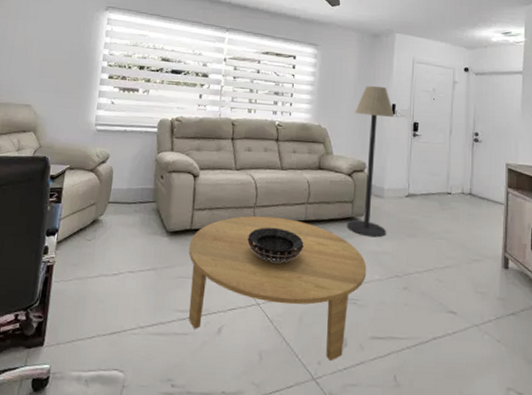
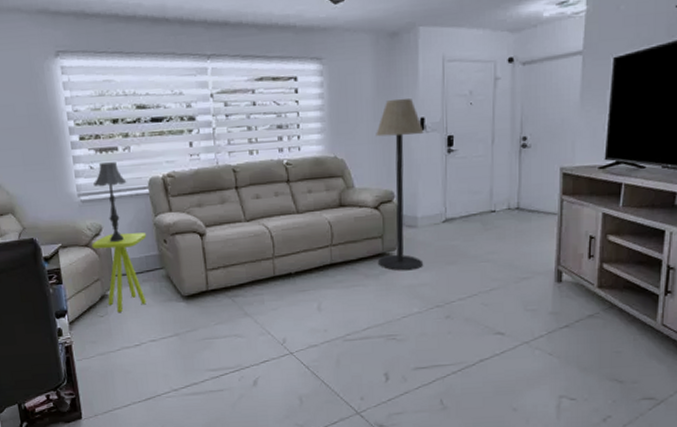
side table: none [96,163,147,238] -> present [91,232,147,312]
table lamp: none [111,100,140,172] -> present [94,162,127,243]
coffee table: present [188,215,367,362] -> none [208,264,404,396]
decorative bowl: present [247,227,304,262] -> none [270,275,333,311]

